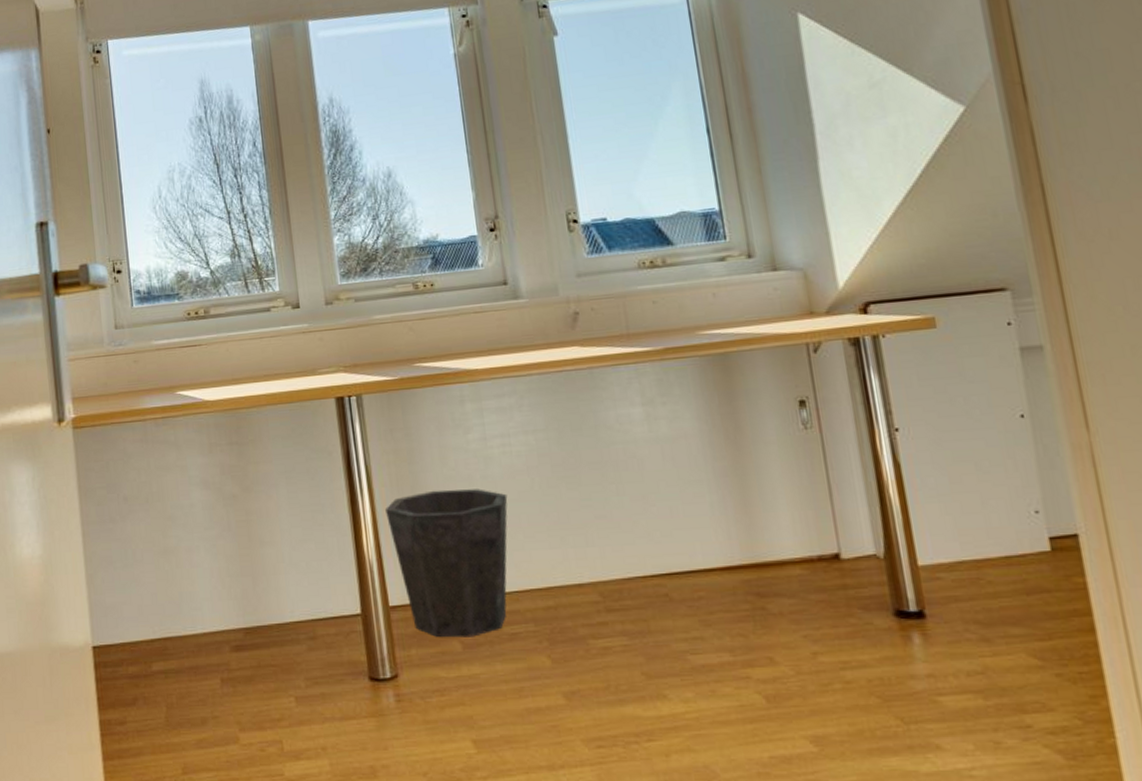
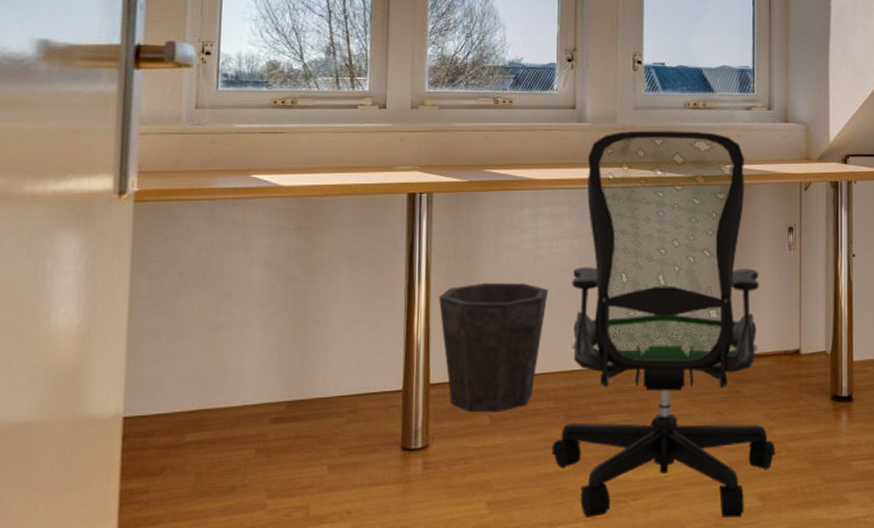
office chair: none [529,294,827,765] -> present [551,130,775,519]

